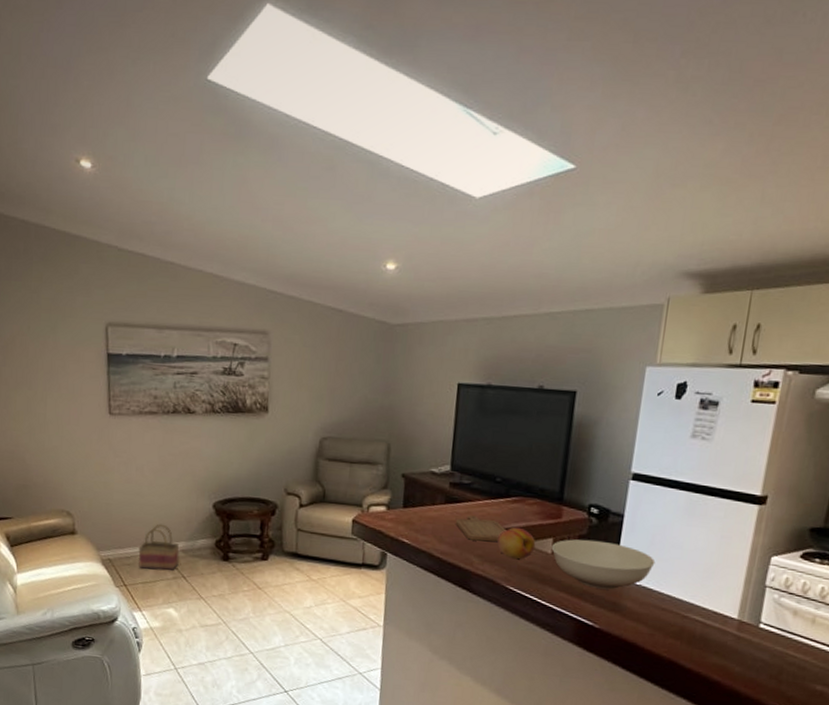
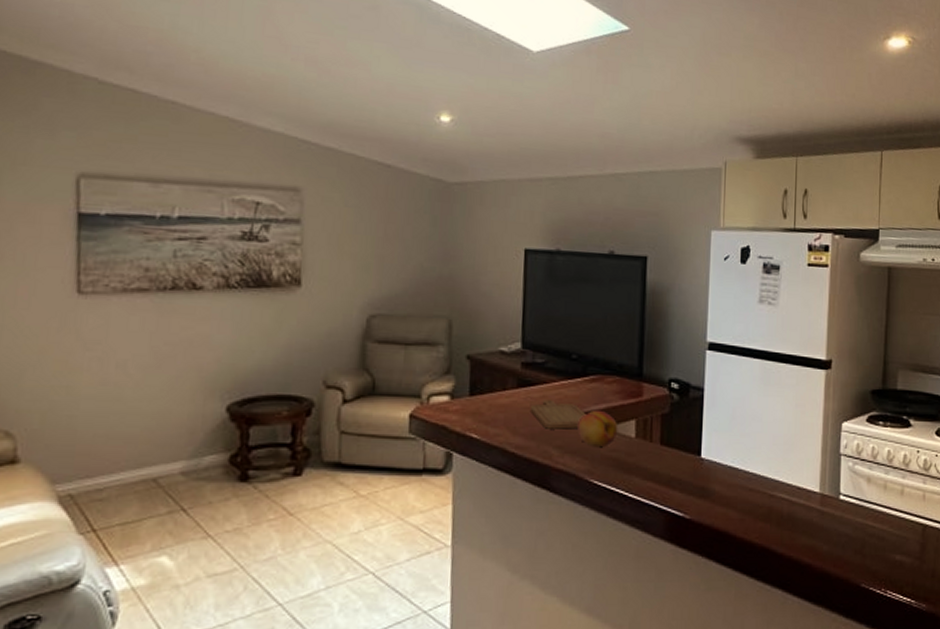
basket: present [138,524,180,570] -> none [114,438,178,504]
bowl: present [551,539,656,590] -> none [634,418,738,473]

